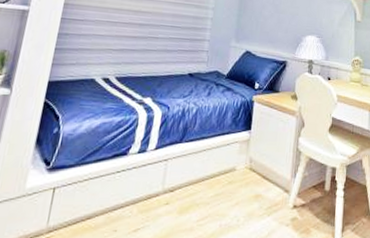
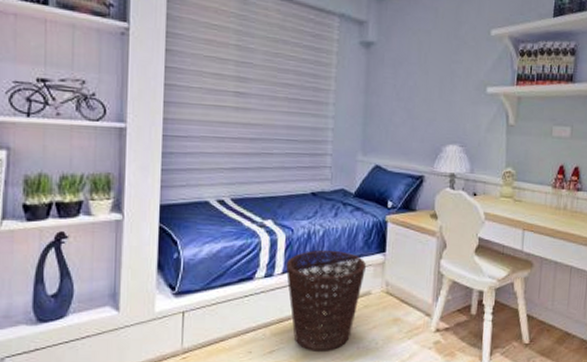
basket: none [159,126,233,229] -> present [285,249,366,351]

